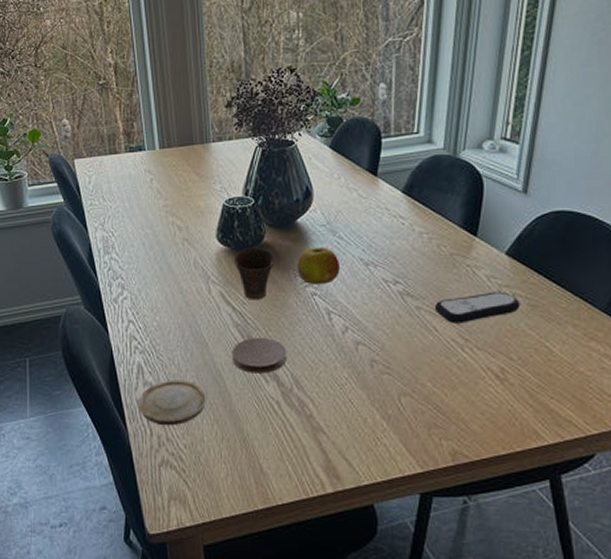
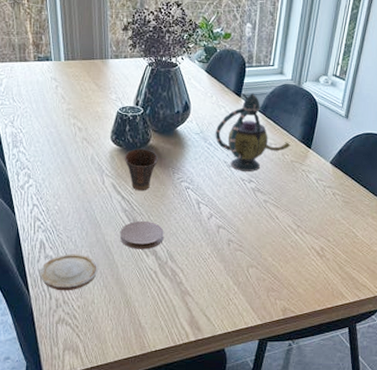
fruit: present [297,248,340,284] -> none [175,151,209,180]
teapot: none [346,169,448,270] -> present [215,92,291,172]
remote control: present [434,291,520,323] -> none [277,191,337,214]

